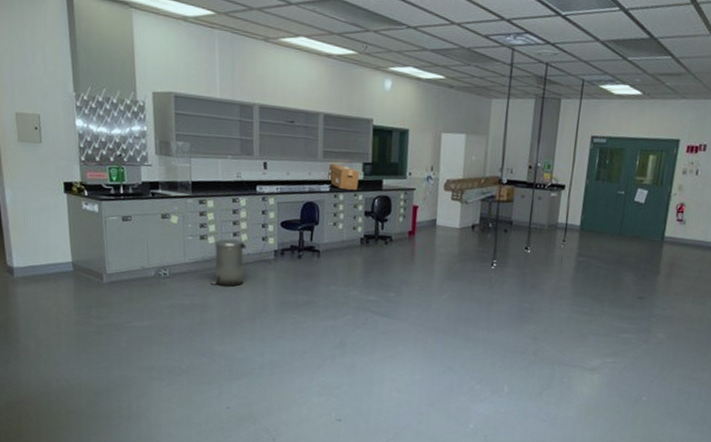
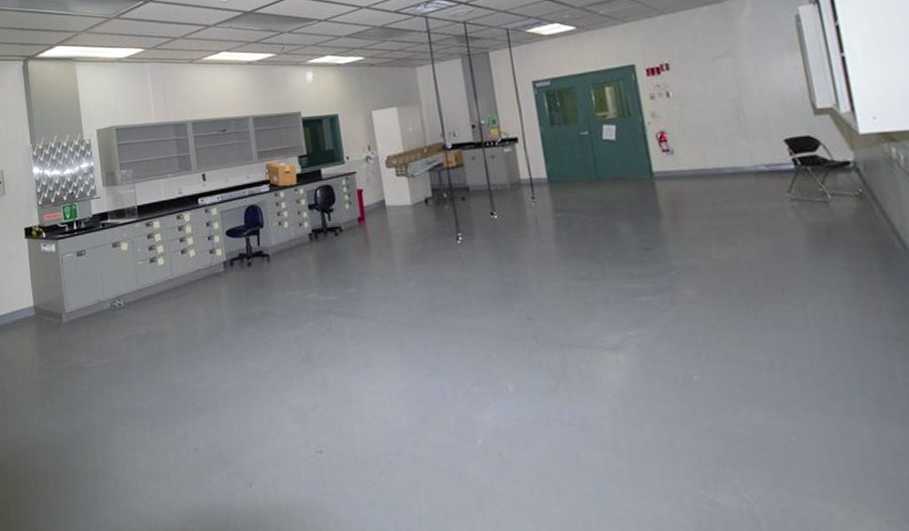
pedal bin: present [210,238,247,287] -> none [163,256,197,310]

